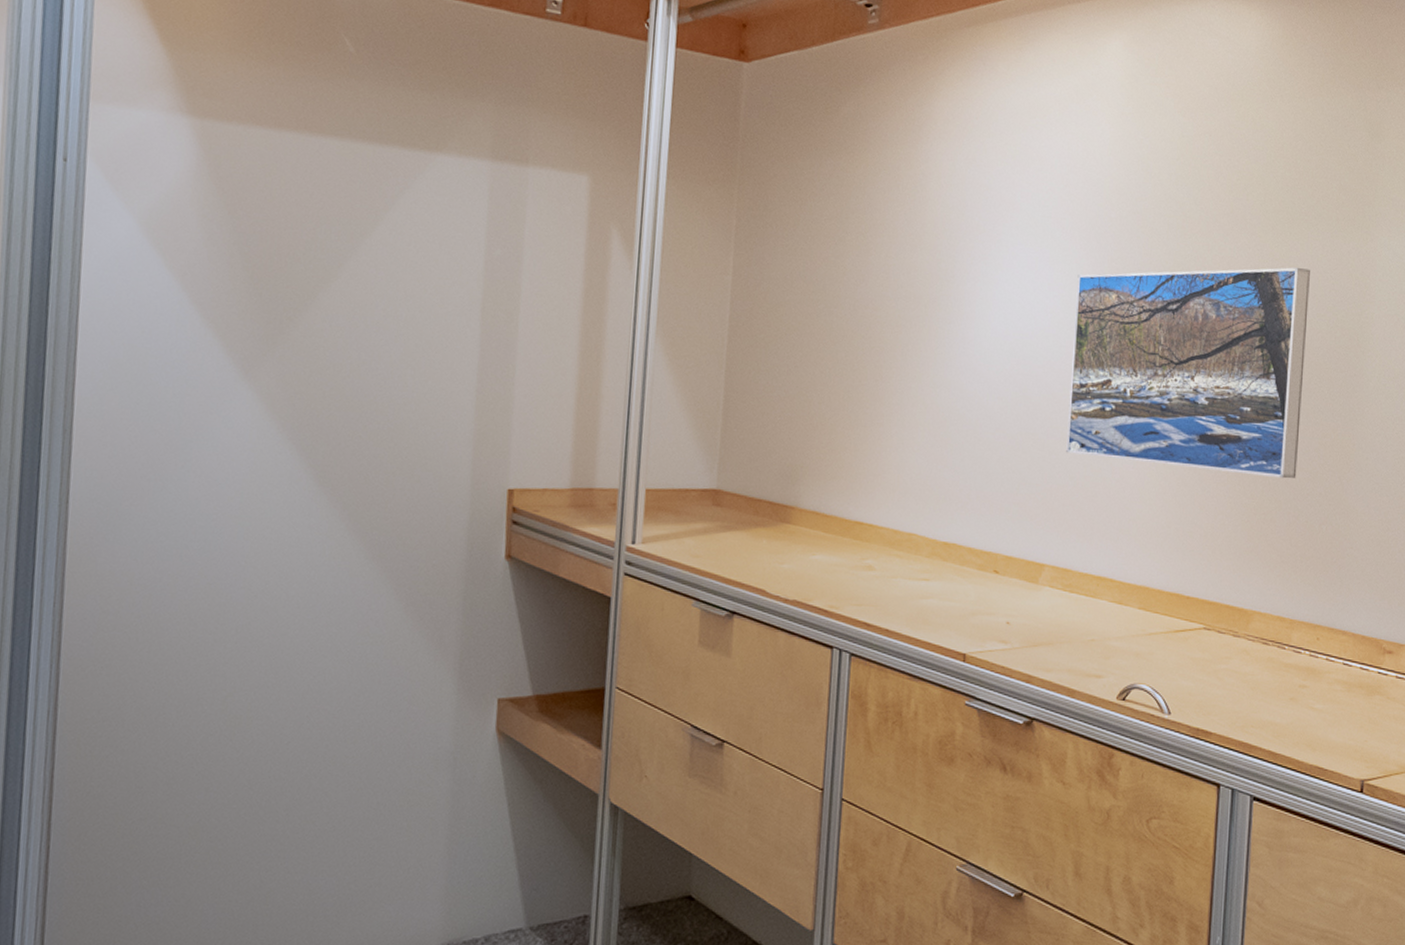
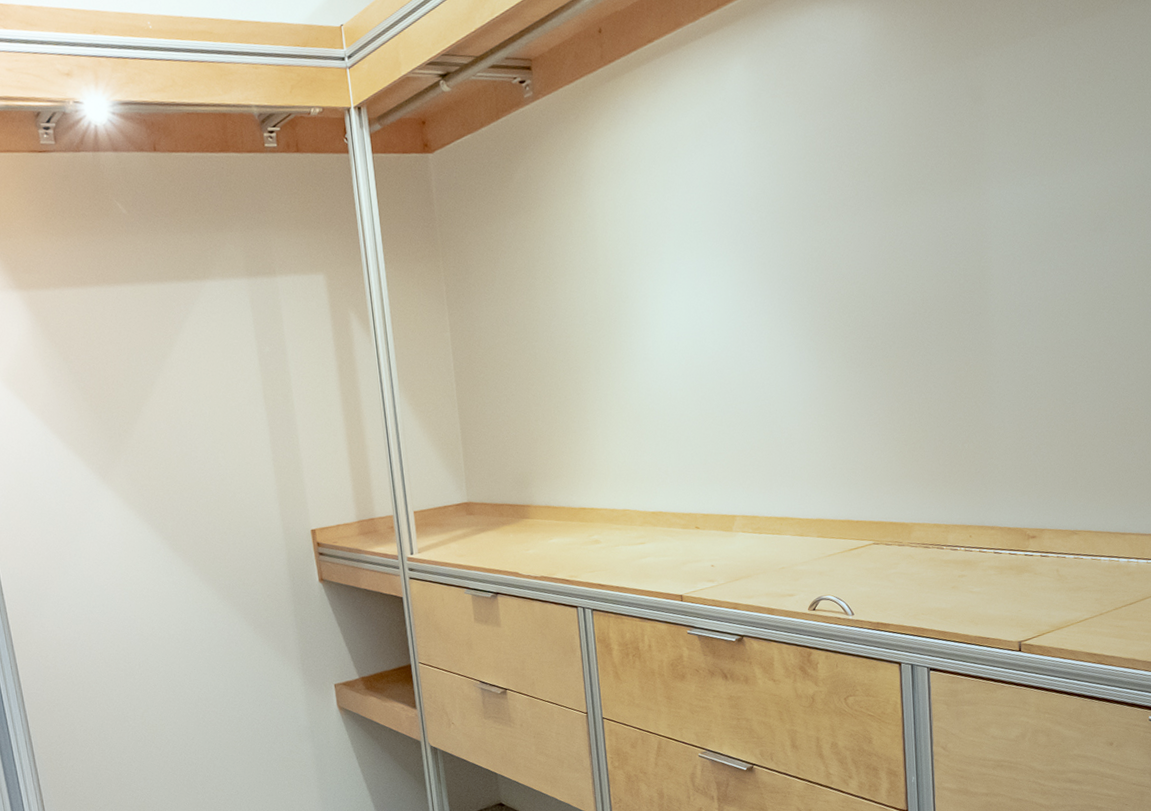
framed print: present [1066,267,1310,479] -> none [731,230,938,424]

